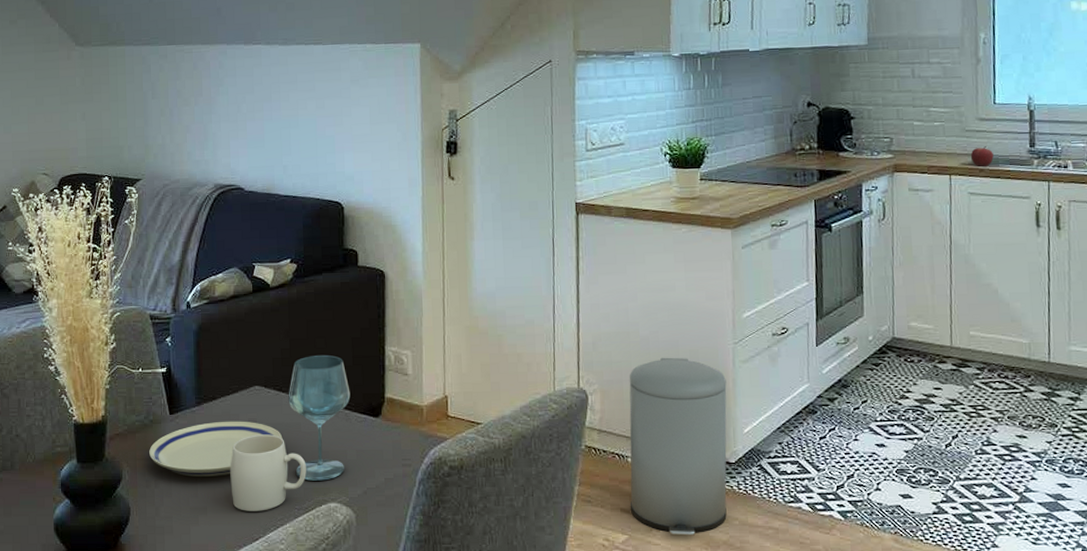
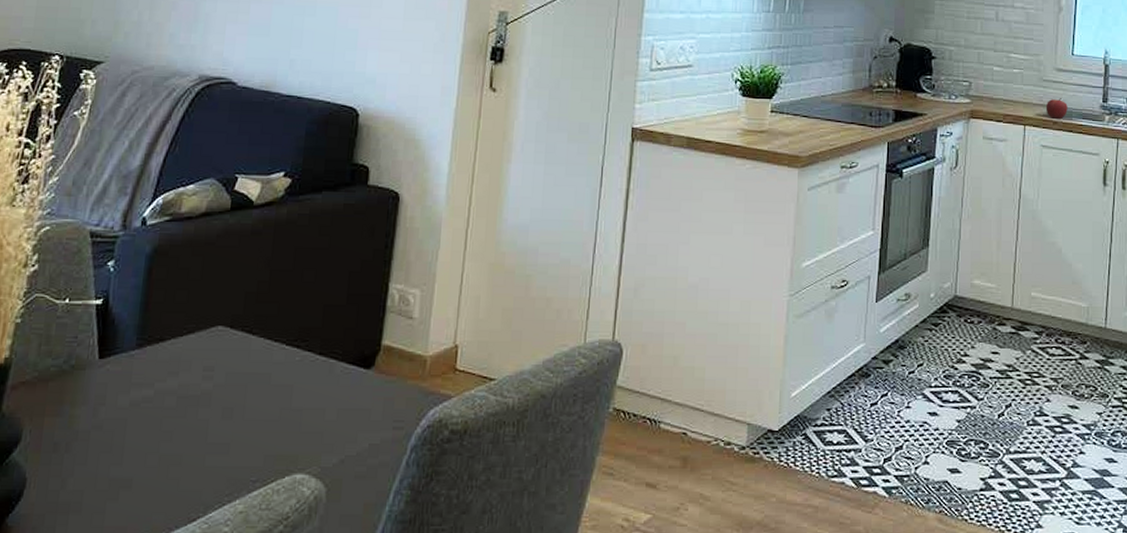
plate: present [149,421,283,478] -> none [63,368,246,440]
mug: present [230,434,306,511] -> none [168,387,271,484]
wine glass: present [288,355,351,481] -> none [256,291,339,446]
pedal bin: present [629,357,727,536] -> none [658,308,778,515]

